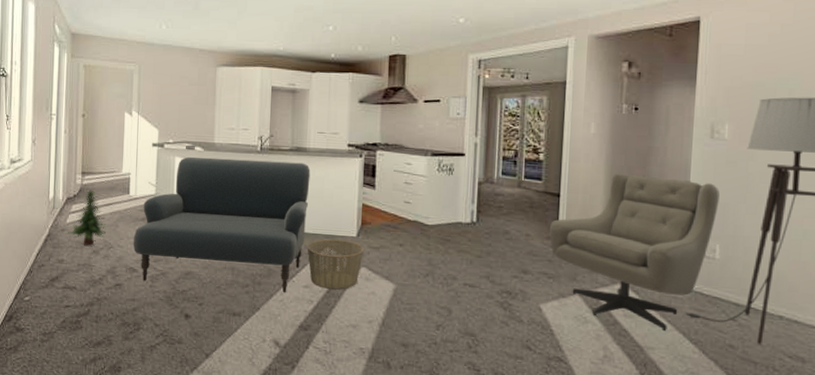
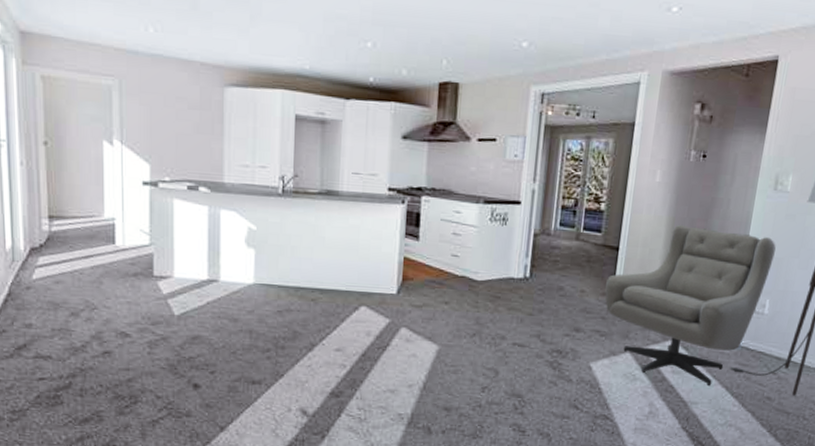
tree: present [68,190,108,246] -> none [36,238,89,307]
sofa: present [133,156,311,293] -> none [123,198,344,358]
basket: present [307,238,364,290] -> none [339,296,405,353]

